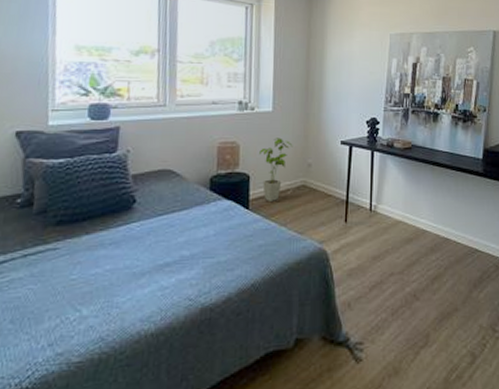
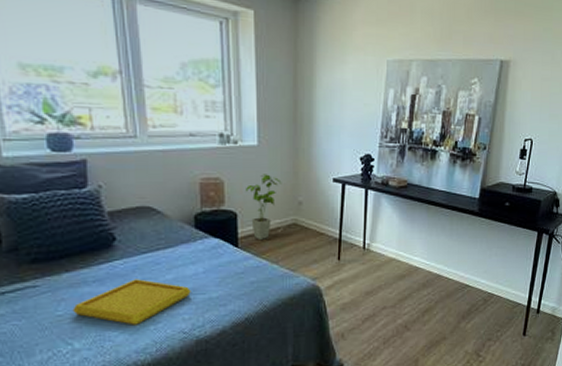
serving tray: none [86,241,201,291] -> present [72,279,191,325]

